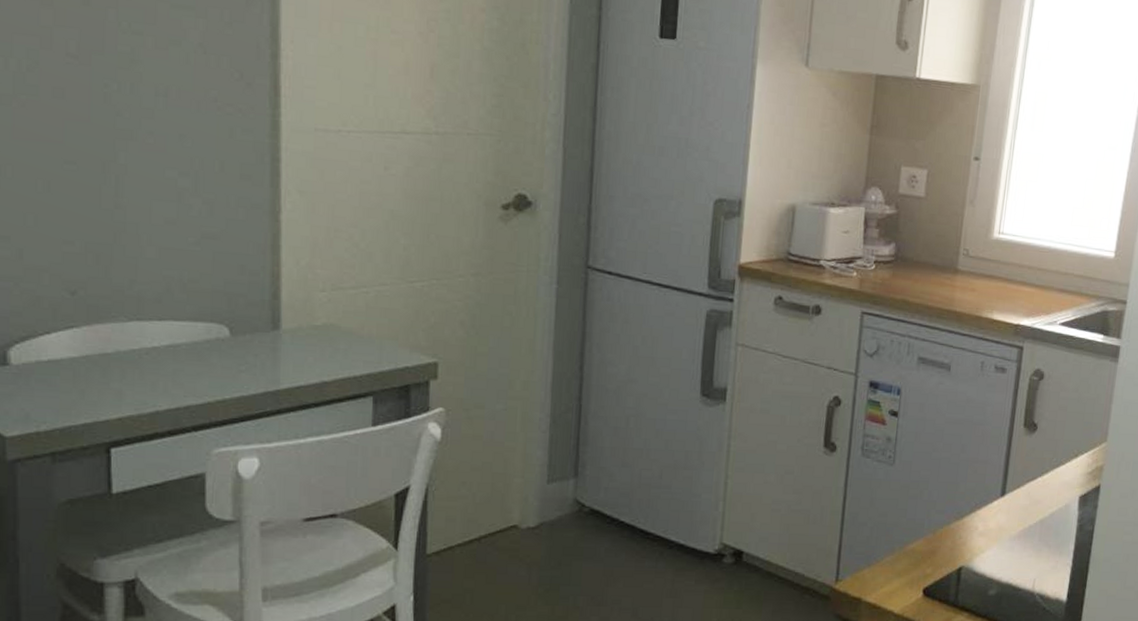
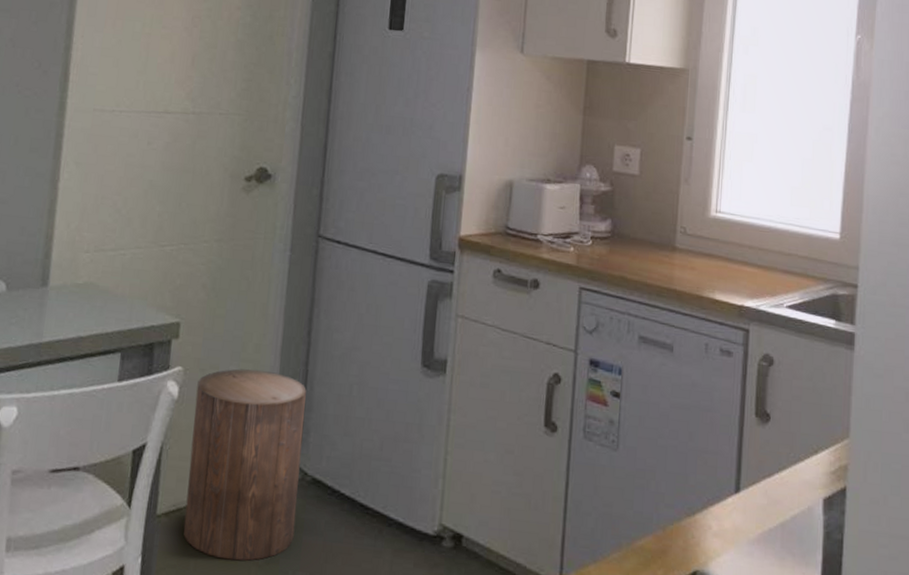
stool: none [456,406,581,591] -> present [183,369,306,561]

